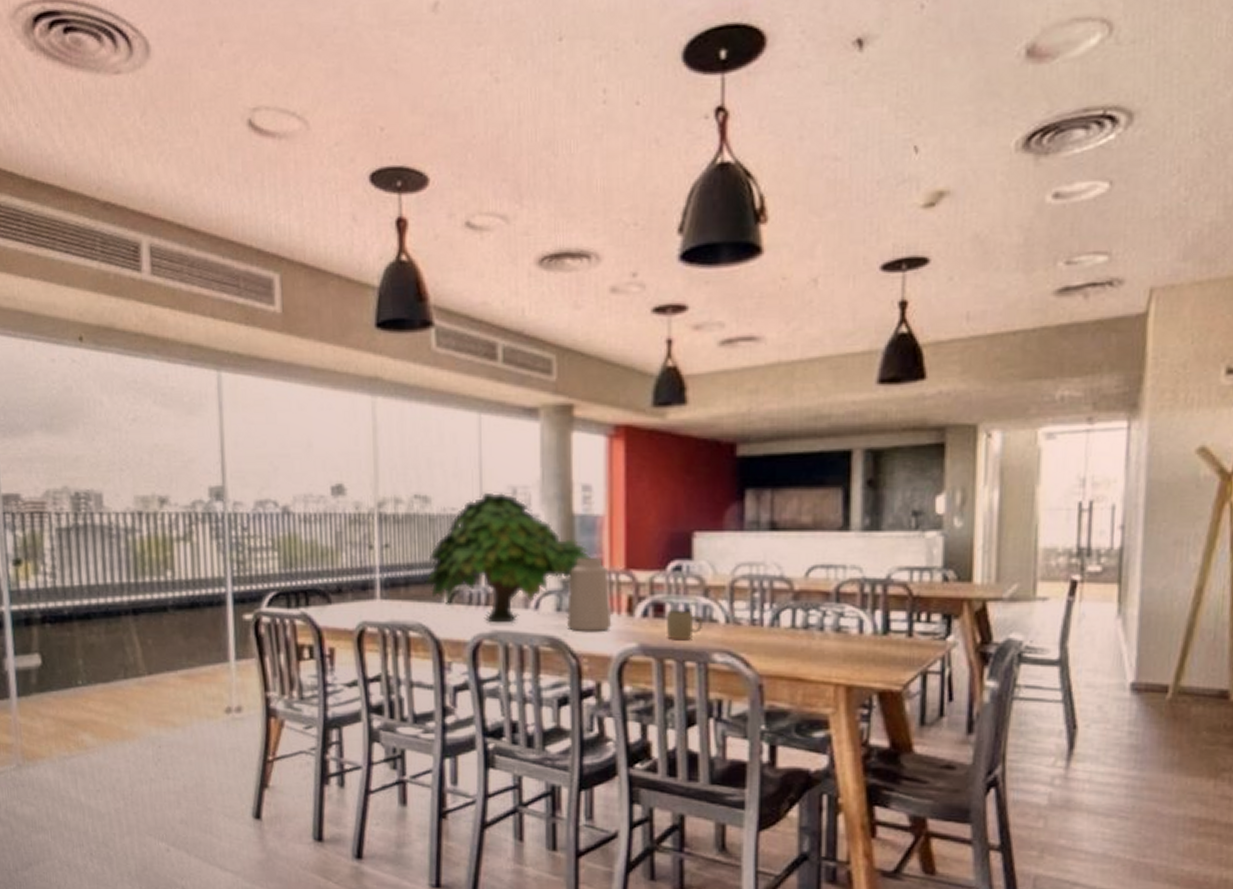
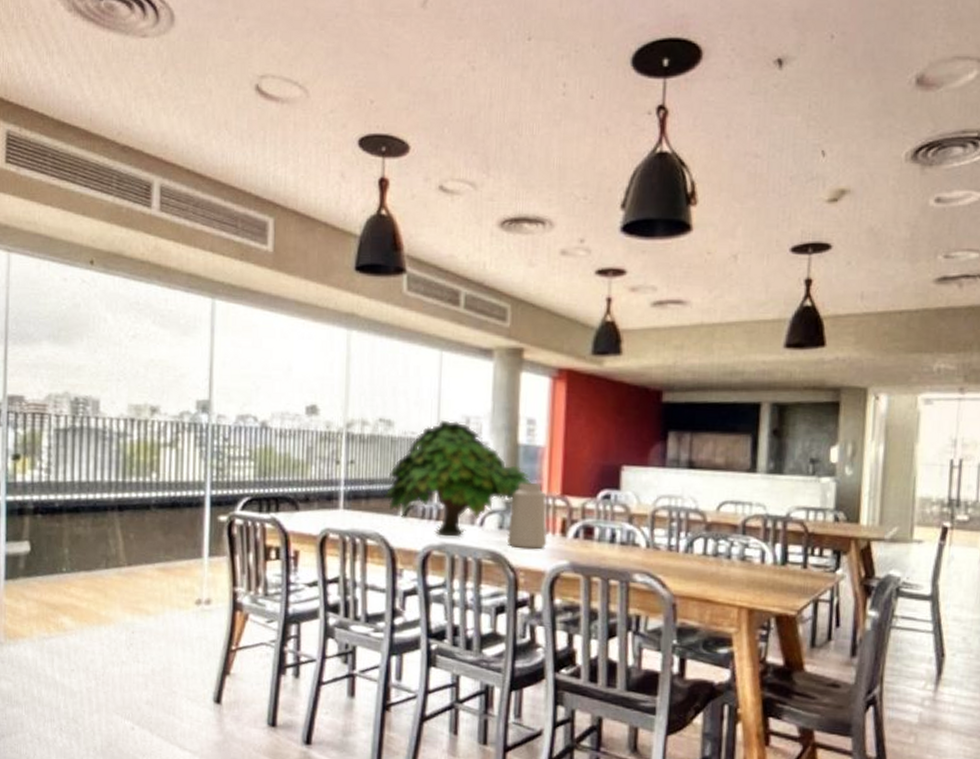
mug: present [666,610,702,641] -> none [594,533,626,561]

